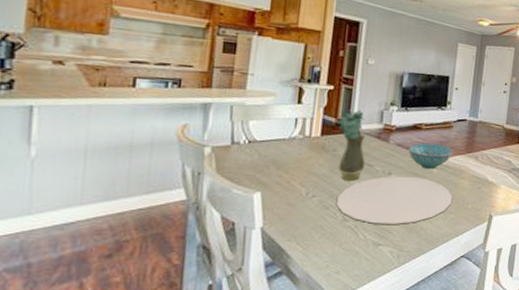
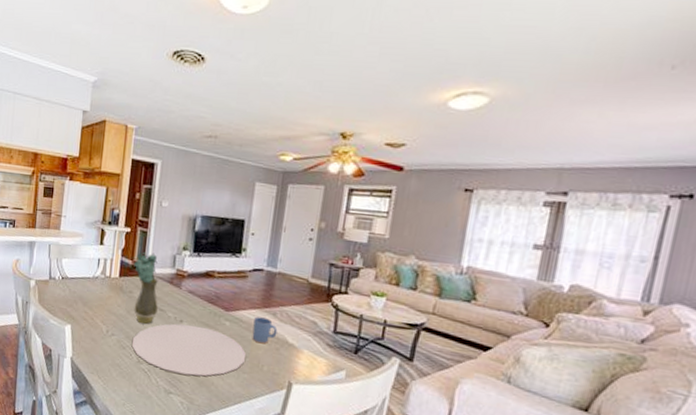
bowl: present [408,143,453,170] -> none [200,292,248,322]
mug: none [457,161,480,185] -> present [252,316,278,344]

